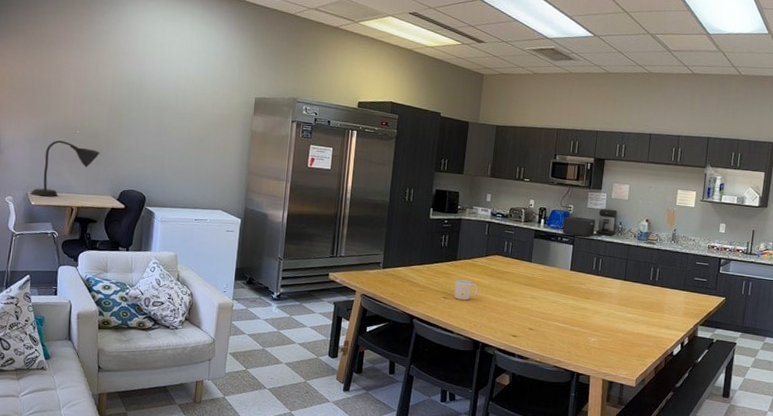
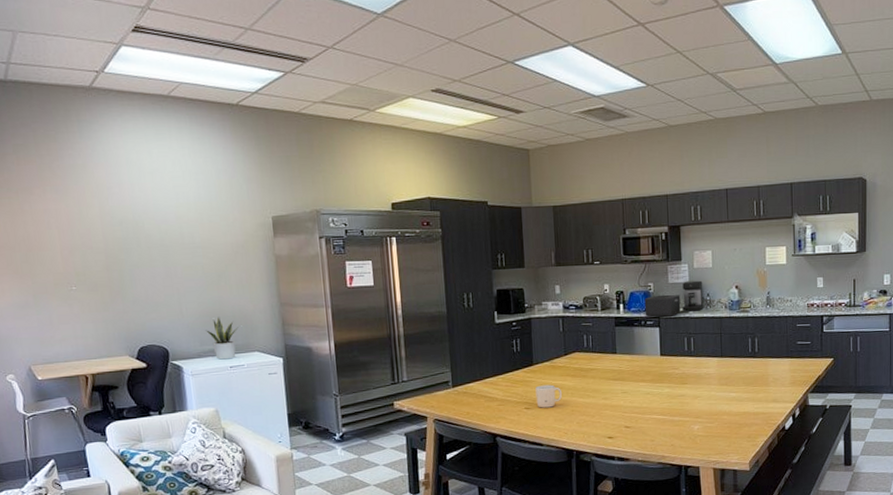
desk lamp: present [30,140,100,197] -> none [34,301,105,369]
potted plant: none [180,175,209,213] -> present [206,316,239,360]

